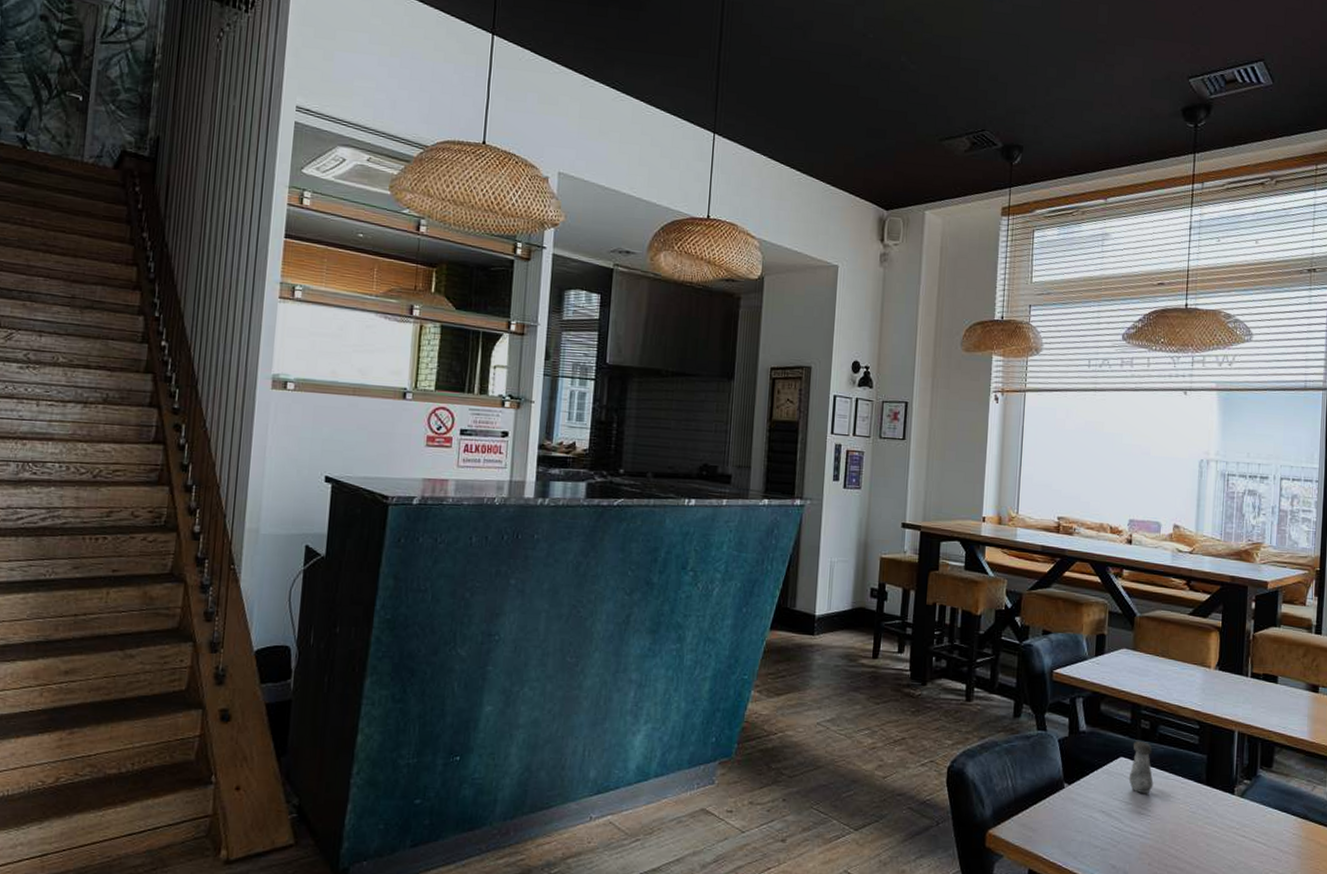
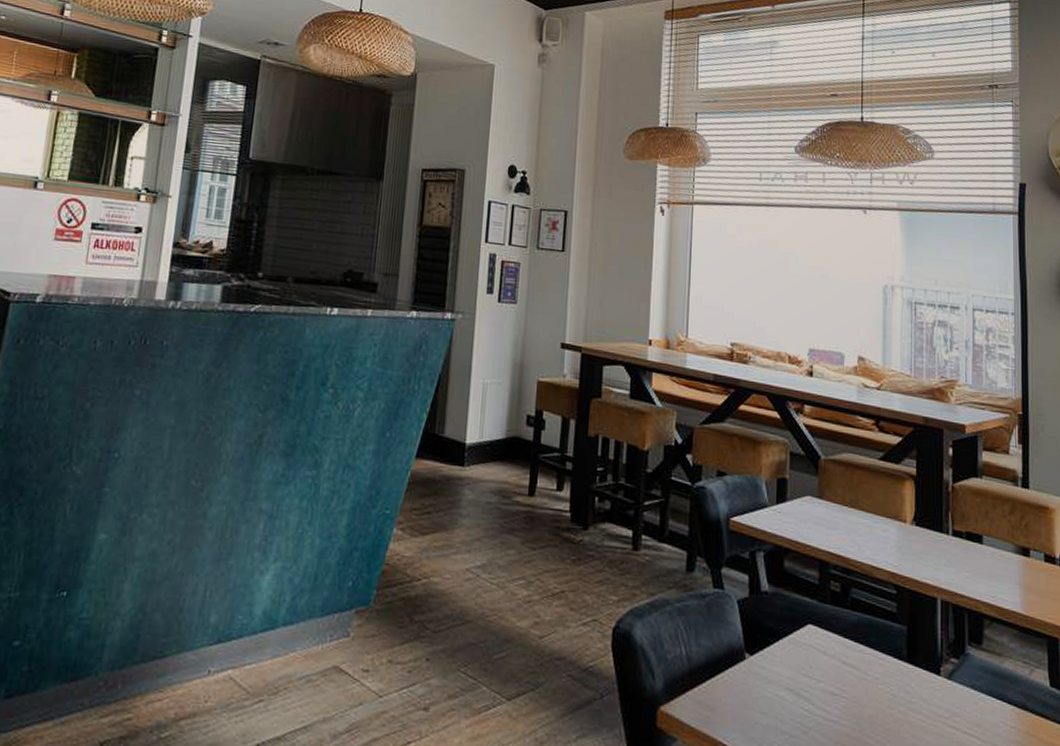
salt shaker: present [1128,741,1154,794] -> none [818,606,847,671]

